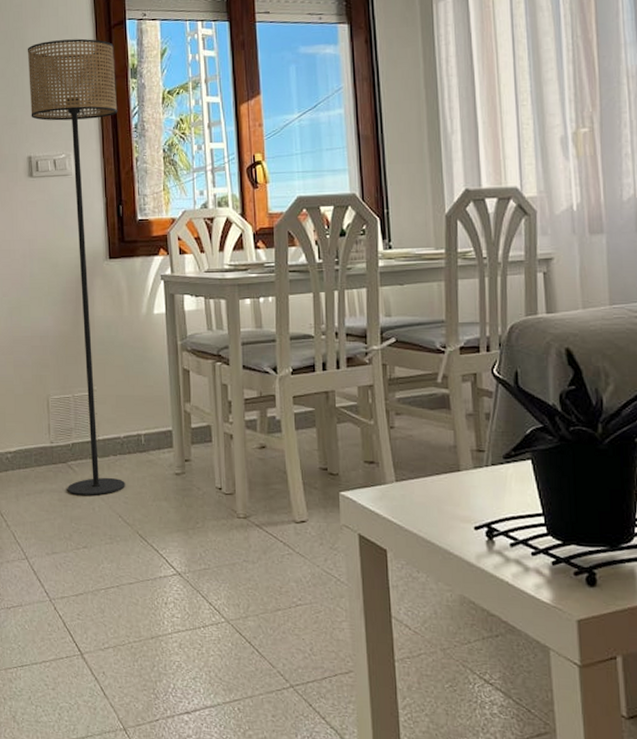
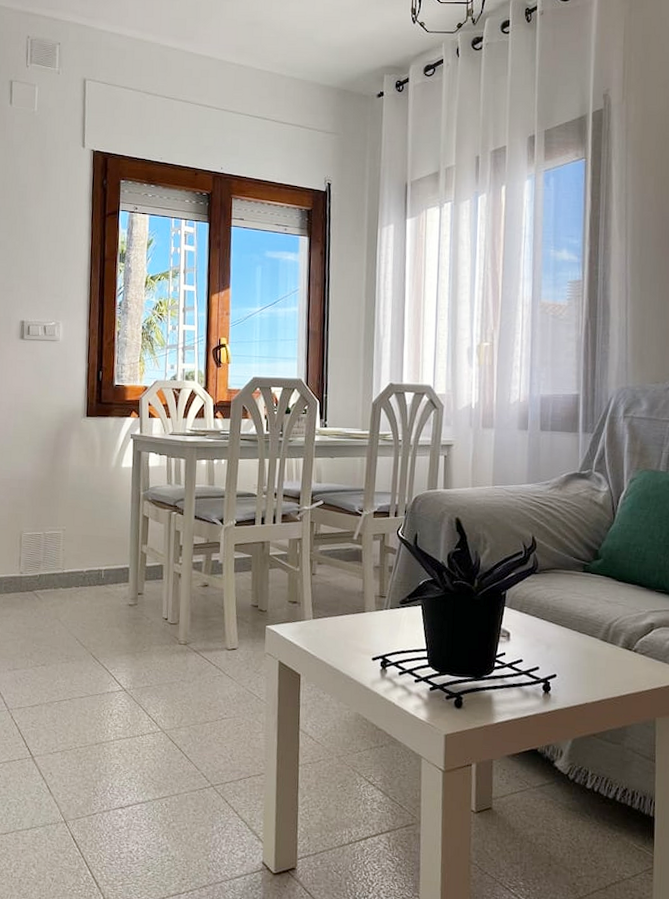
floor lamp: present [27,38,125,496] -> none [26,221,107,621]

